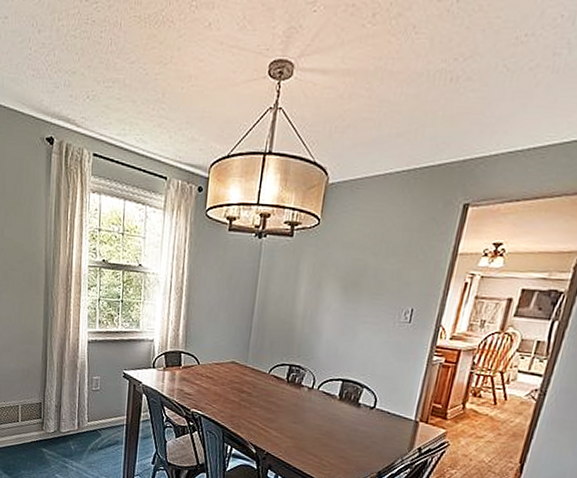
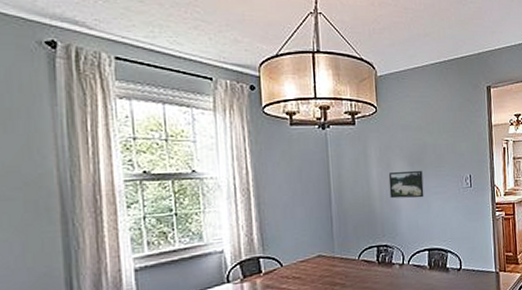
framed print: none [313,293,356,325] -> present [388,170,424,199]

